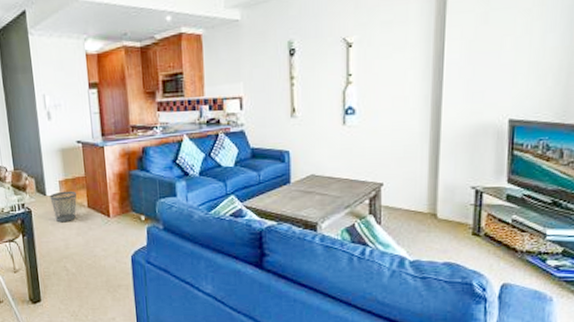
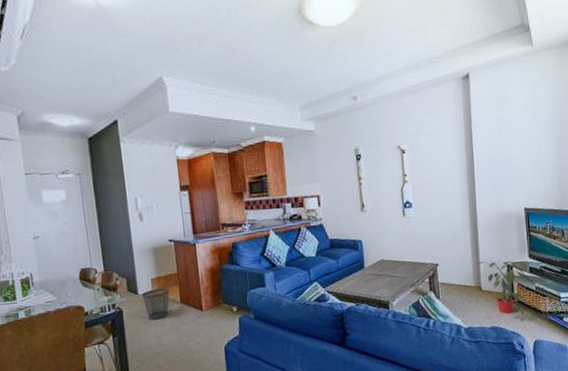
potted plant: none [432,183,510,249] -> present [476,261,534,314]

